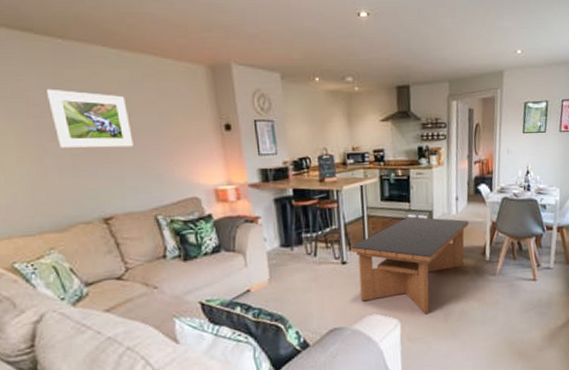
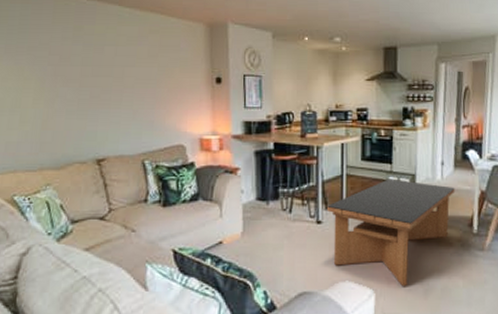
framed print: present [47,88,134,148] -> none [67,40,133,95]

